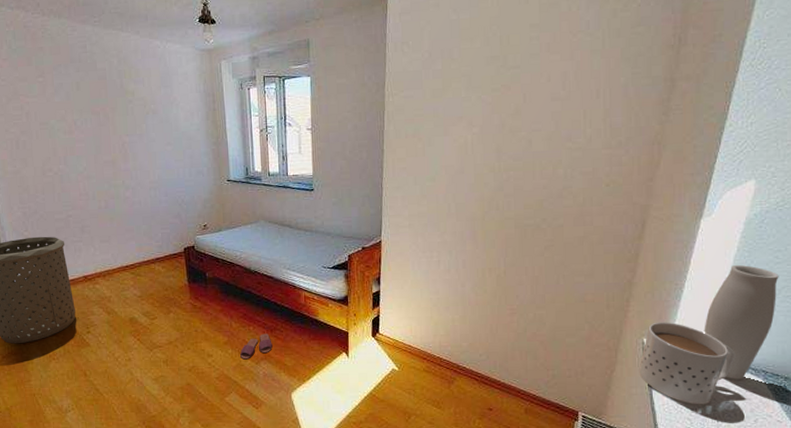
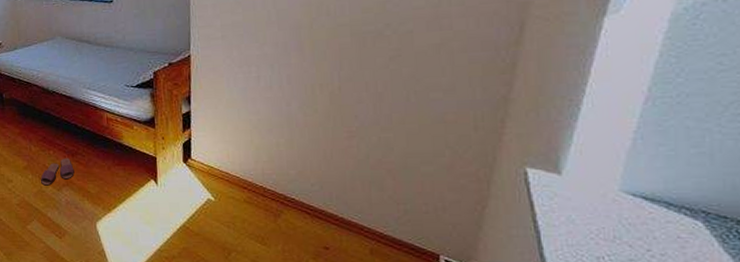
mug: present [639,322,734,405] -> none [520,147,658,252]
vase: present [704,264,779,380] -> none [612,73,725,222]

